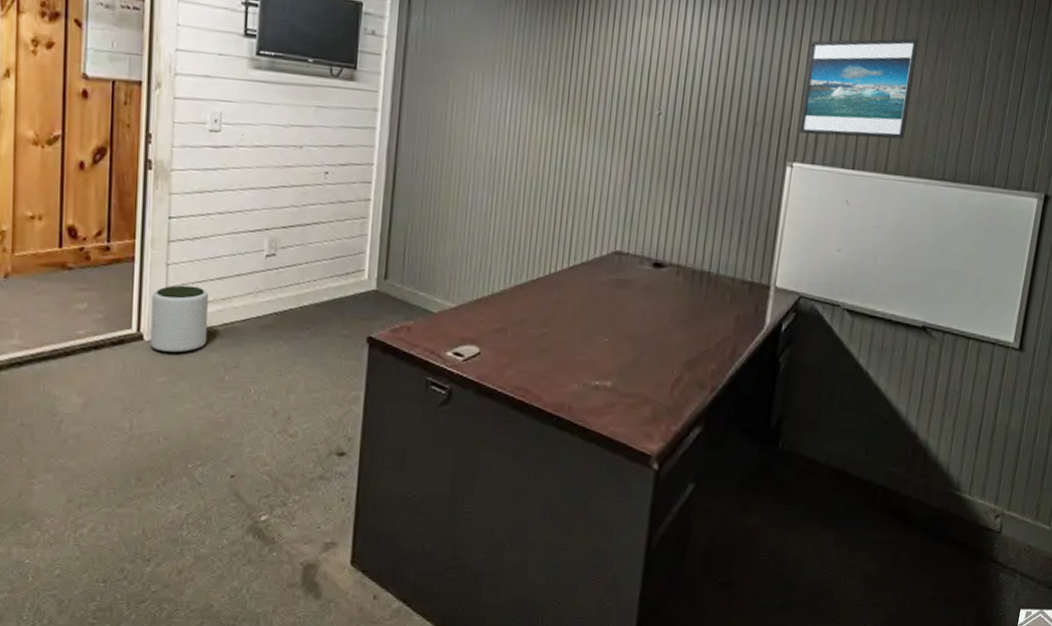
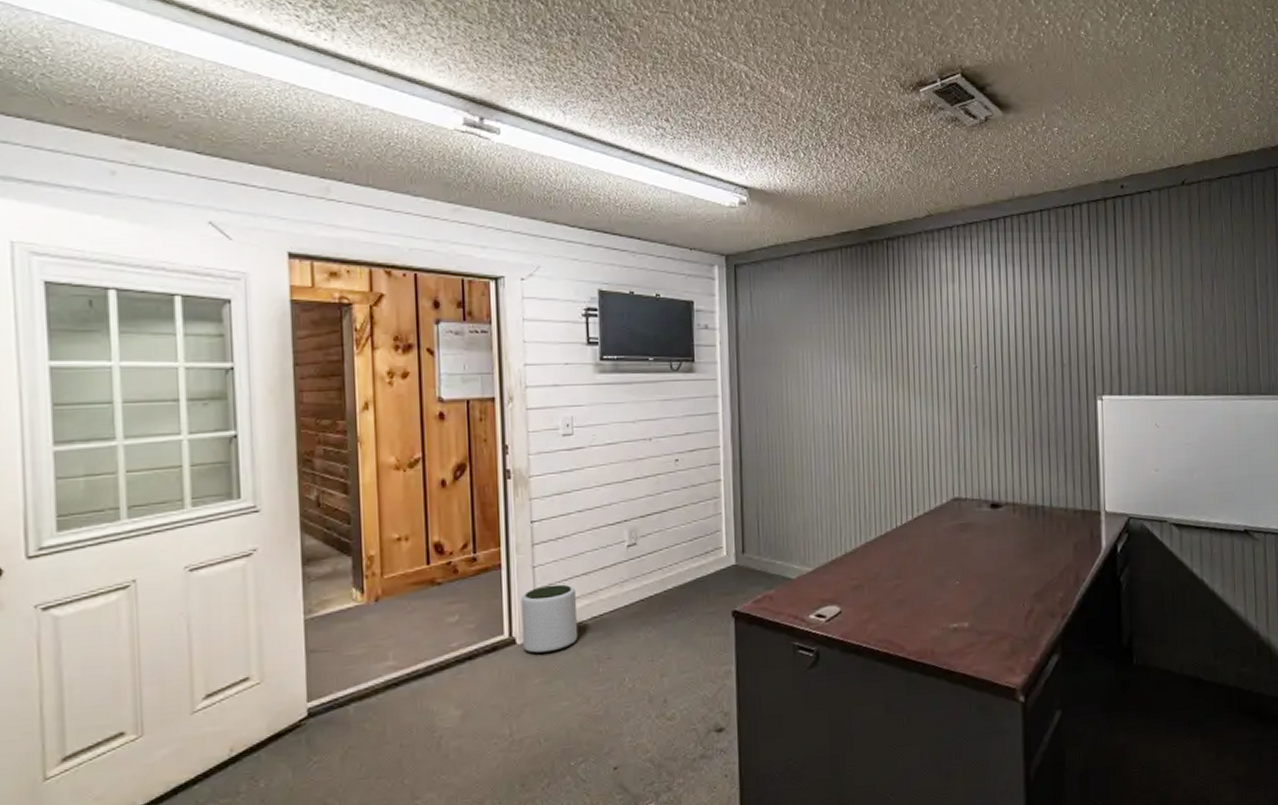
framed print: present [799,38,919,139] -> none [1100,272,1197,369]

